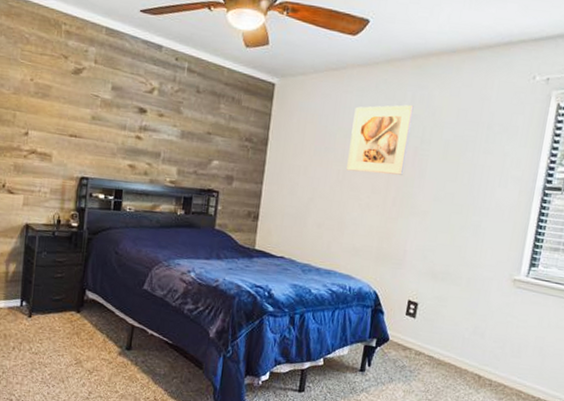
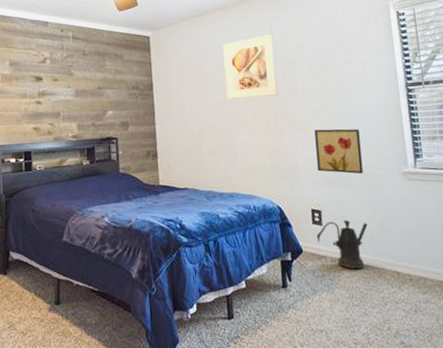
watering can: none [406,315,462,367] -> present [316,220,368,270]
wall art: none [424,219,480,274] -> present [314,129,363,174]

